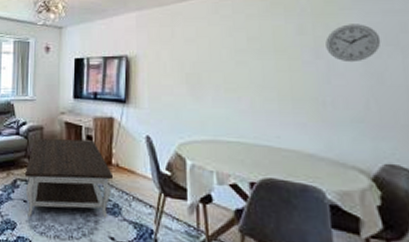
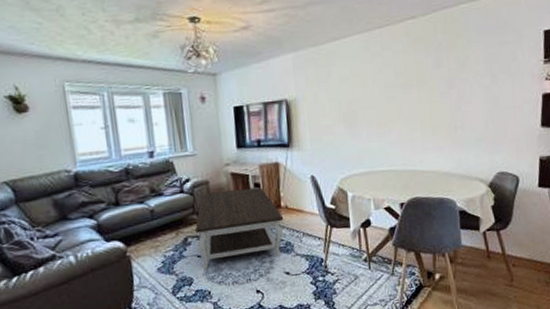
wall clock: present [325,24,381,63] -> none [457,55,498,90]

